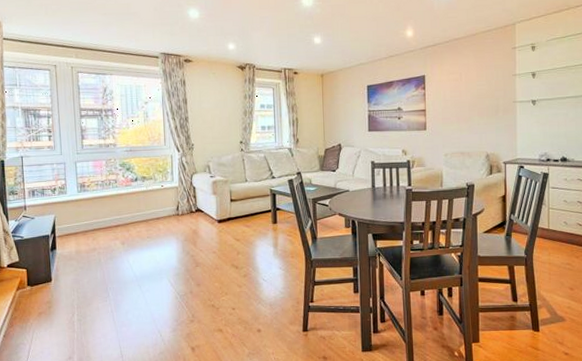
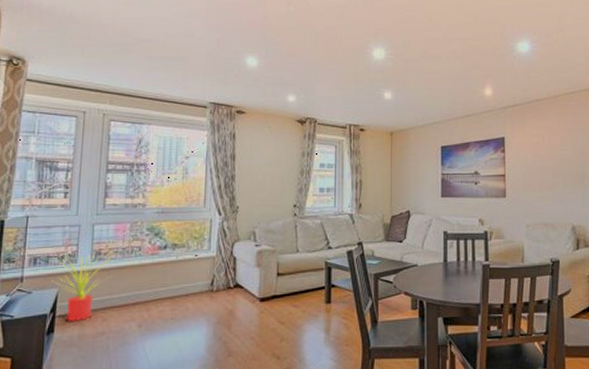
house plant: none [46,183,97,241] -> present [51,250,113,322]

